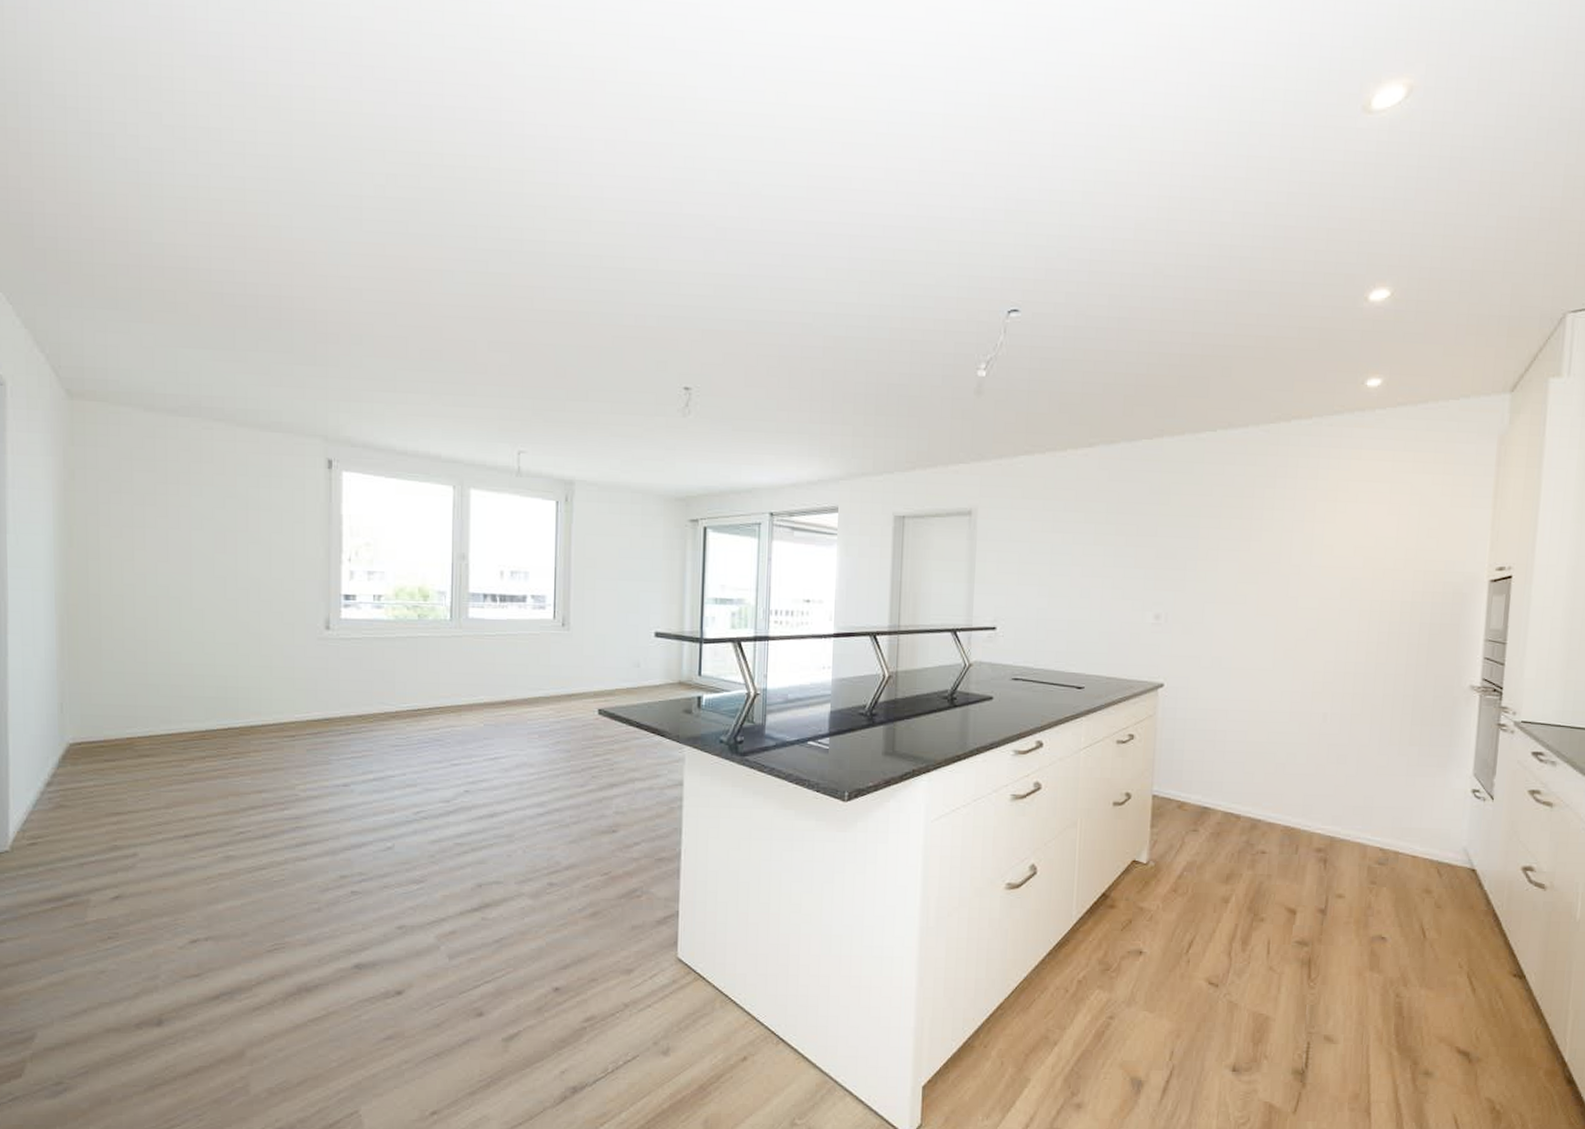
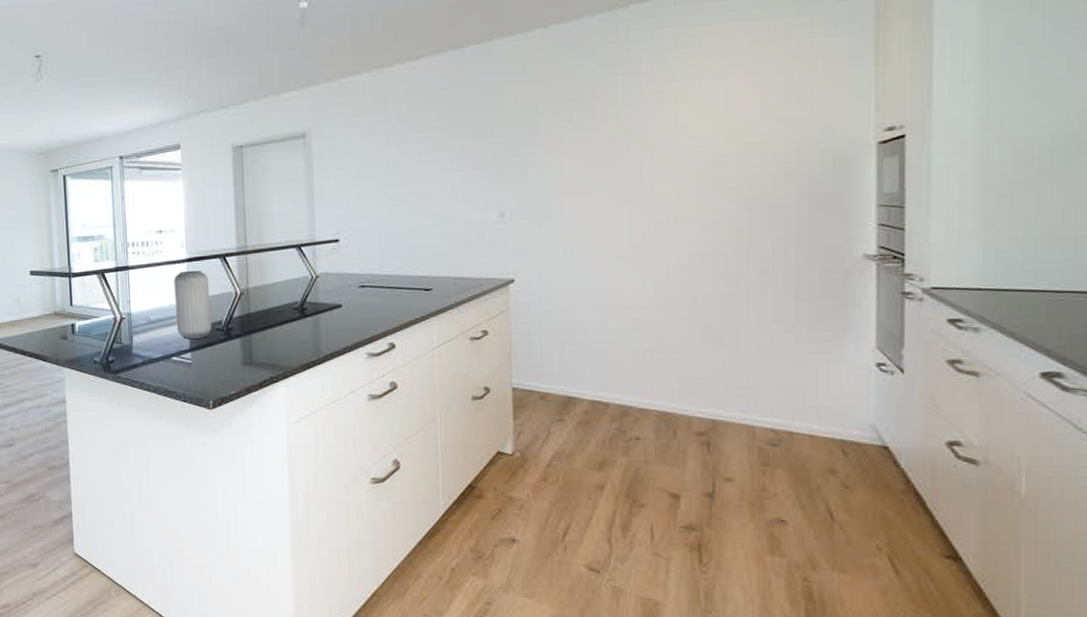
vase: none [816,646,856,723] -> present [174,270,212,339]

